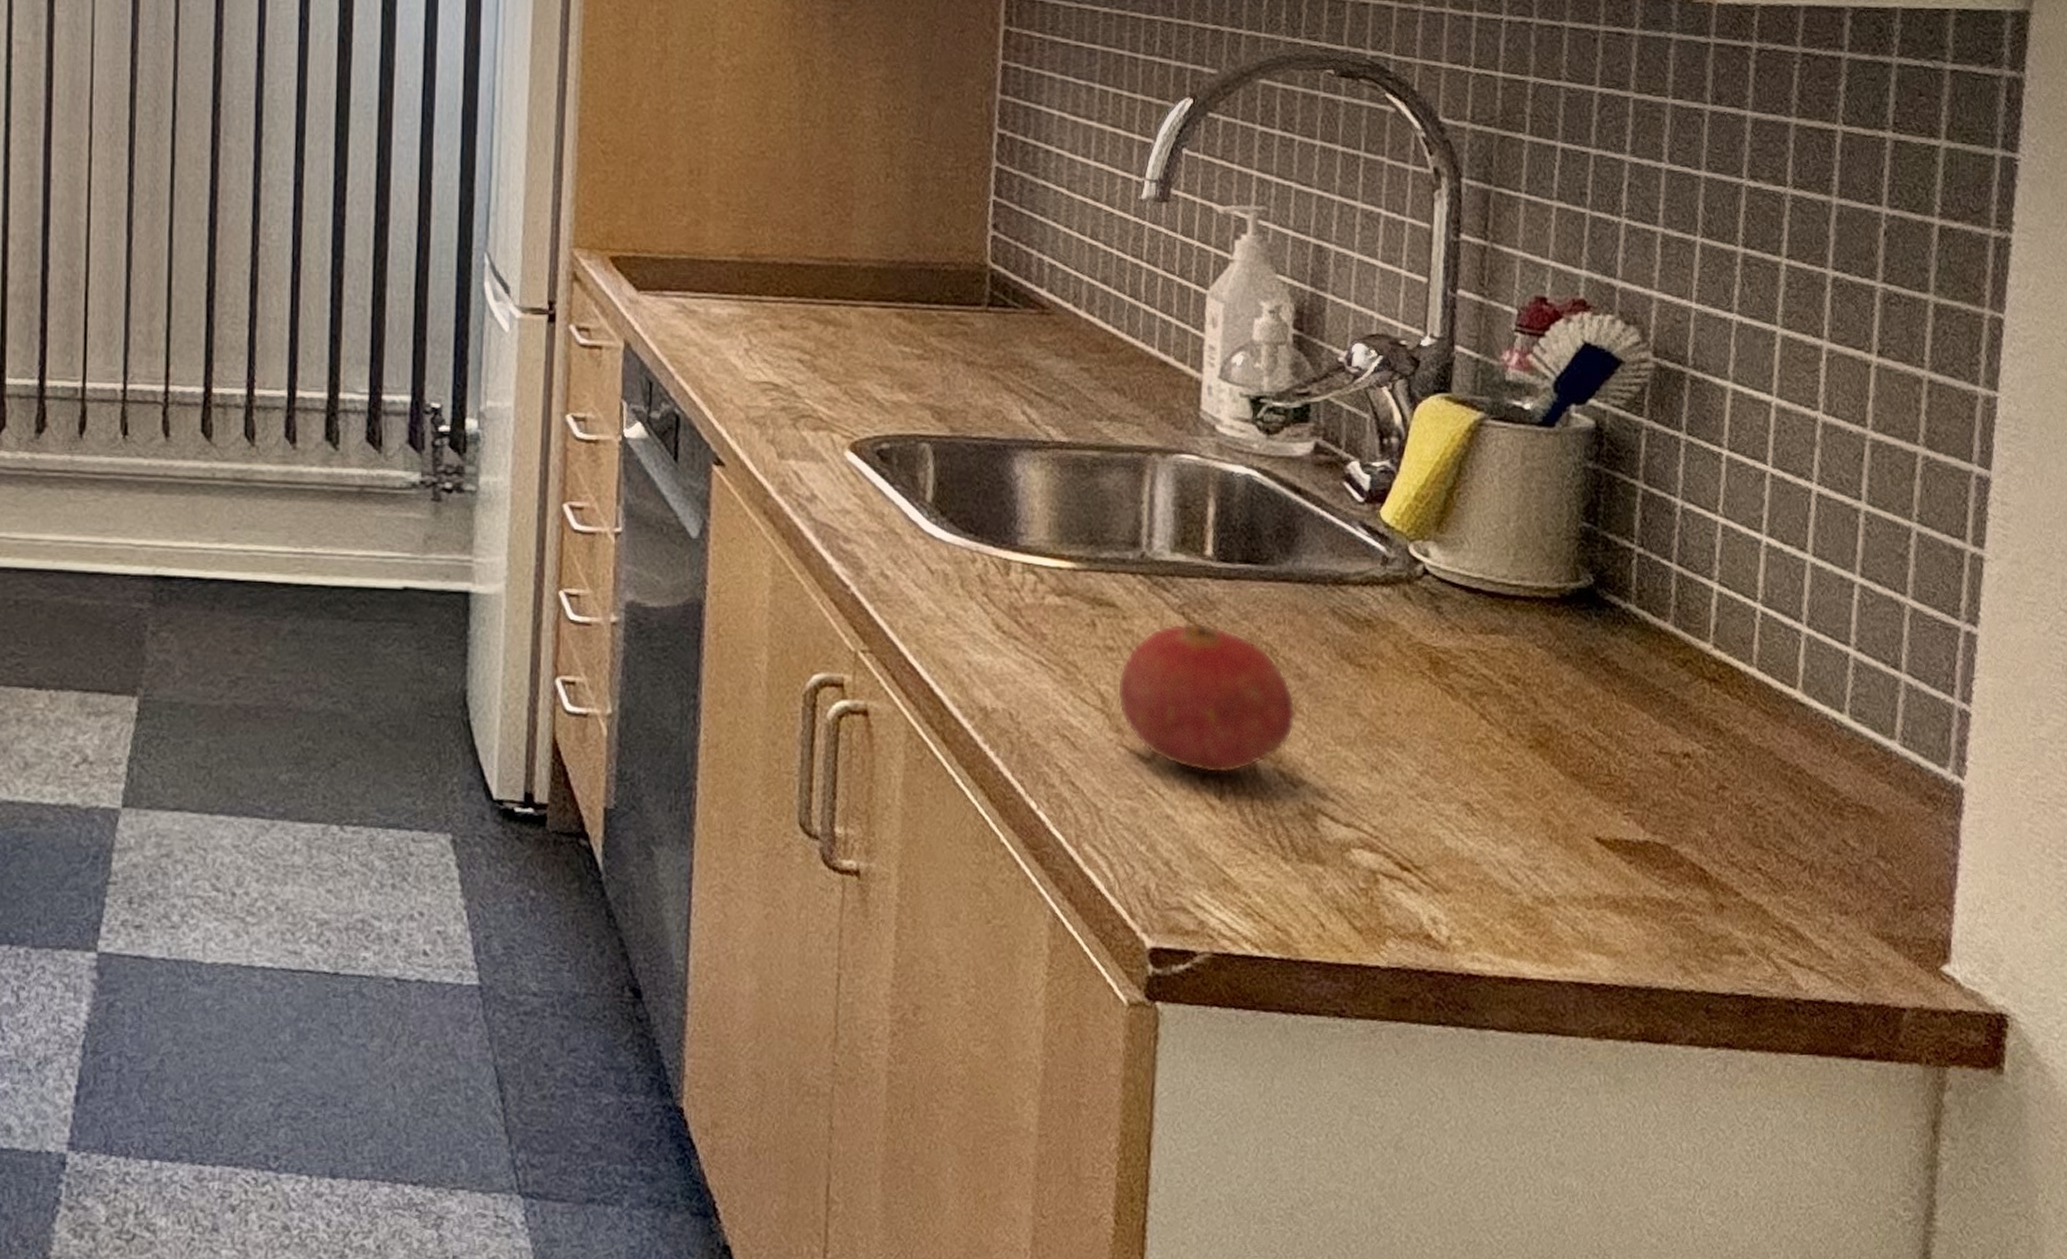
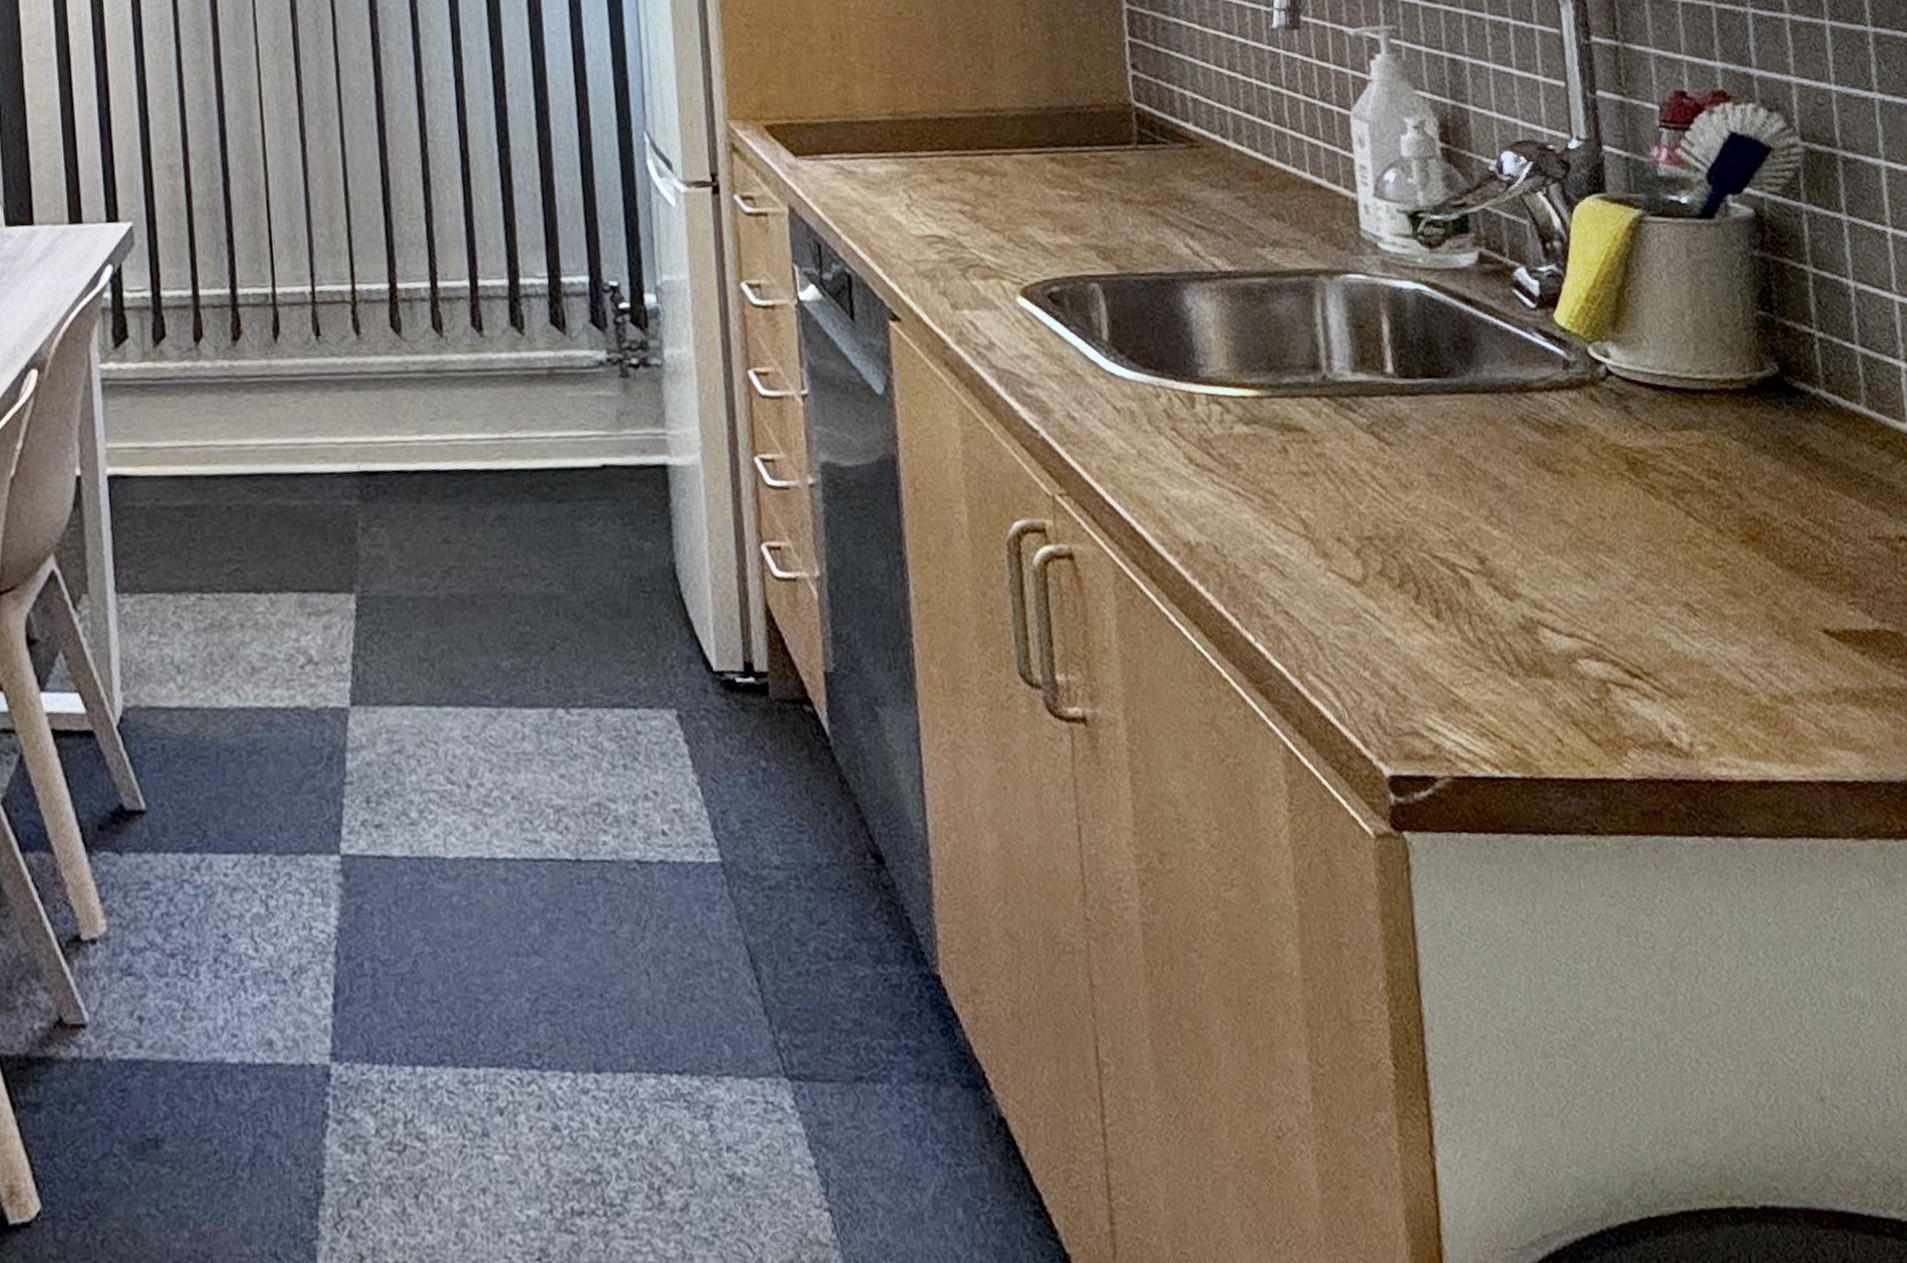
fruit: present [1117,622,1296,774] -> none [1317,440,1502,593]

